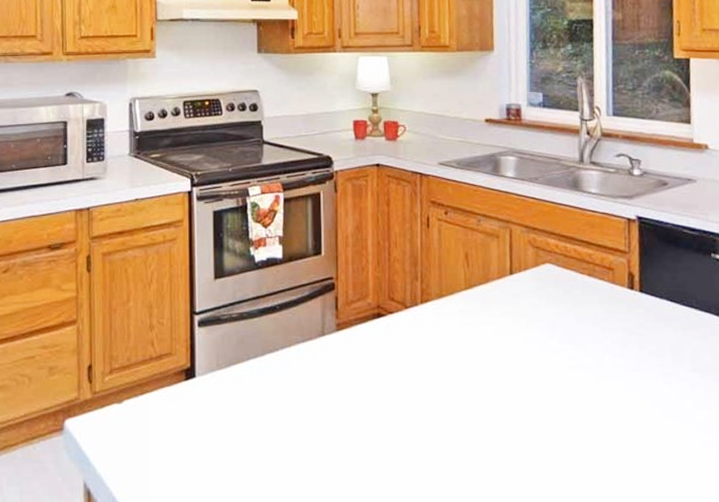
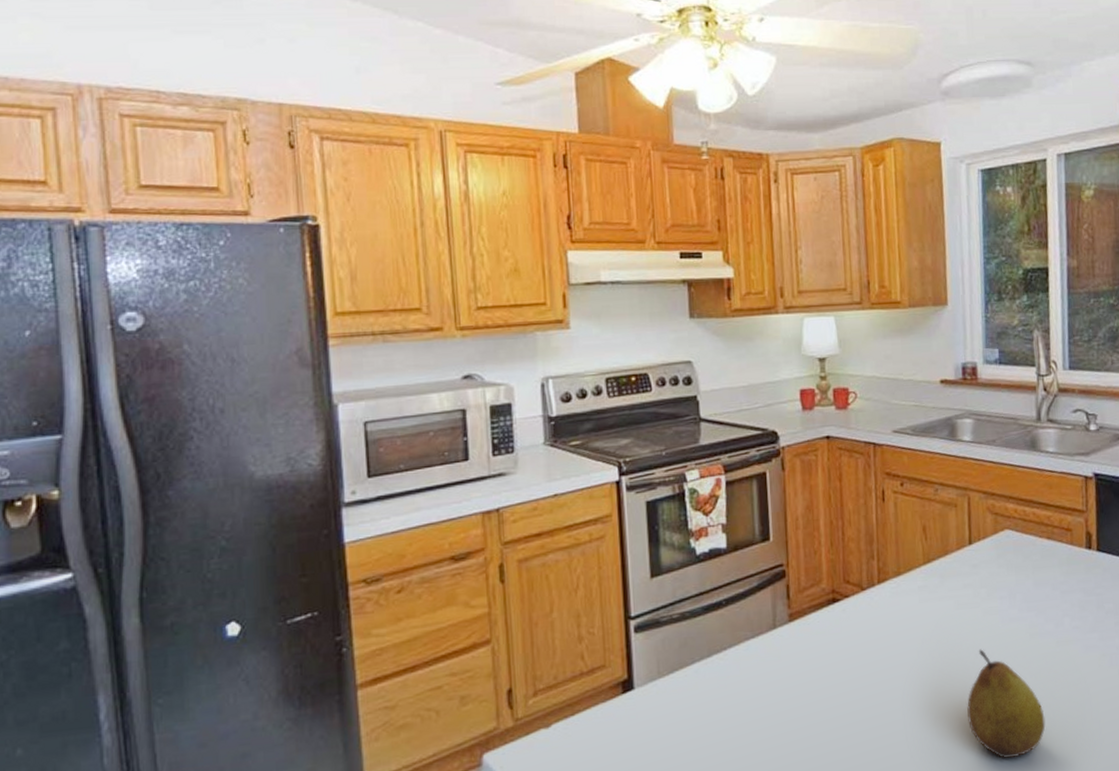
fruit: none [505,376,584,486] -> present [967,649,1046,758]

